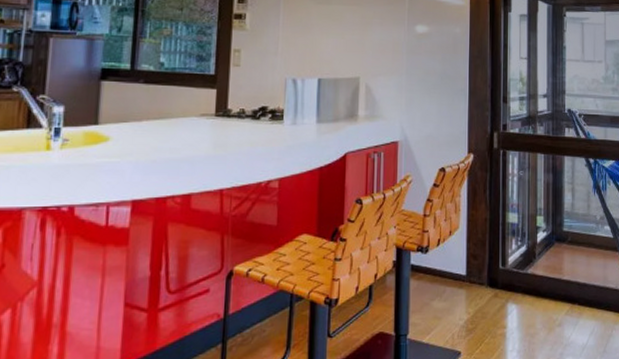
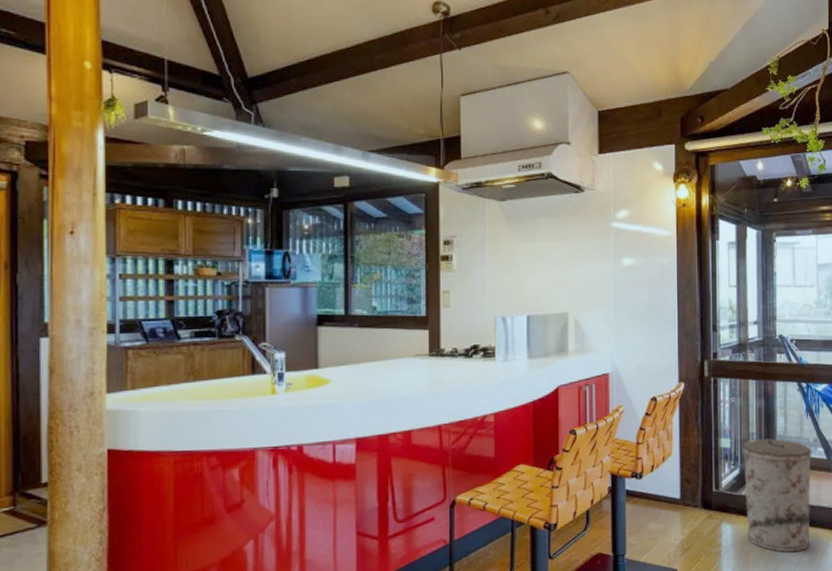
trash can: none [530,215,599,336] -> present [743,438,812,553]

